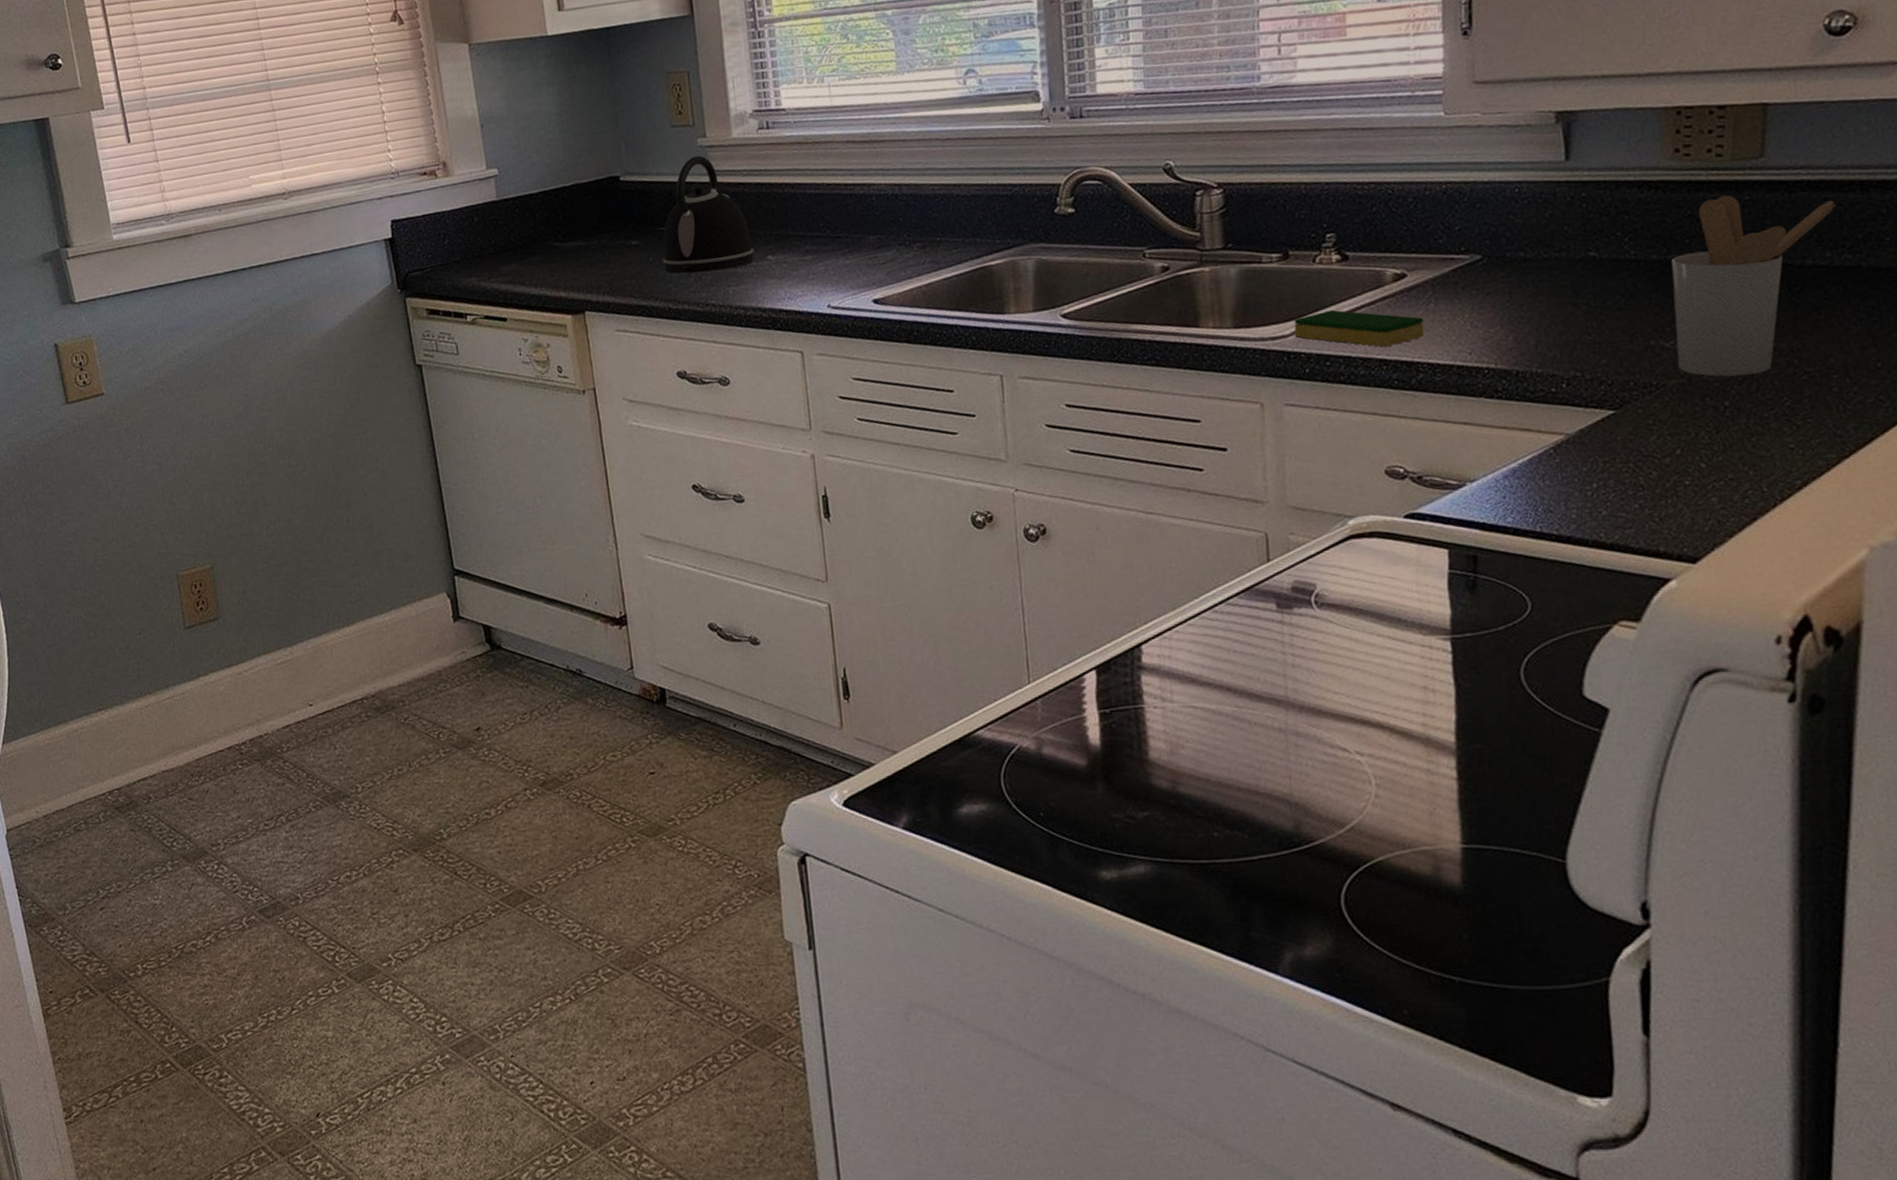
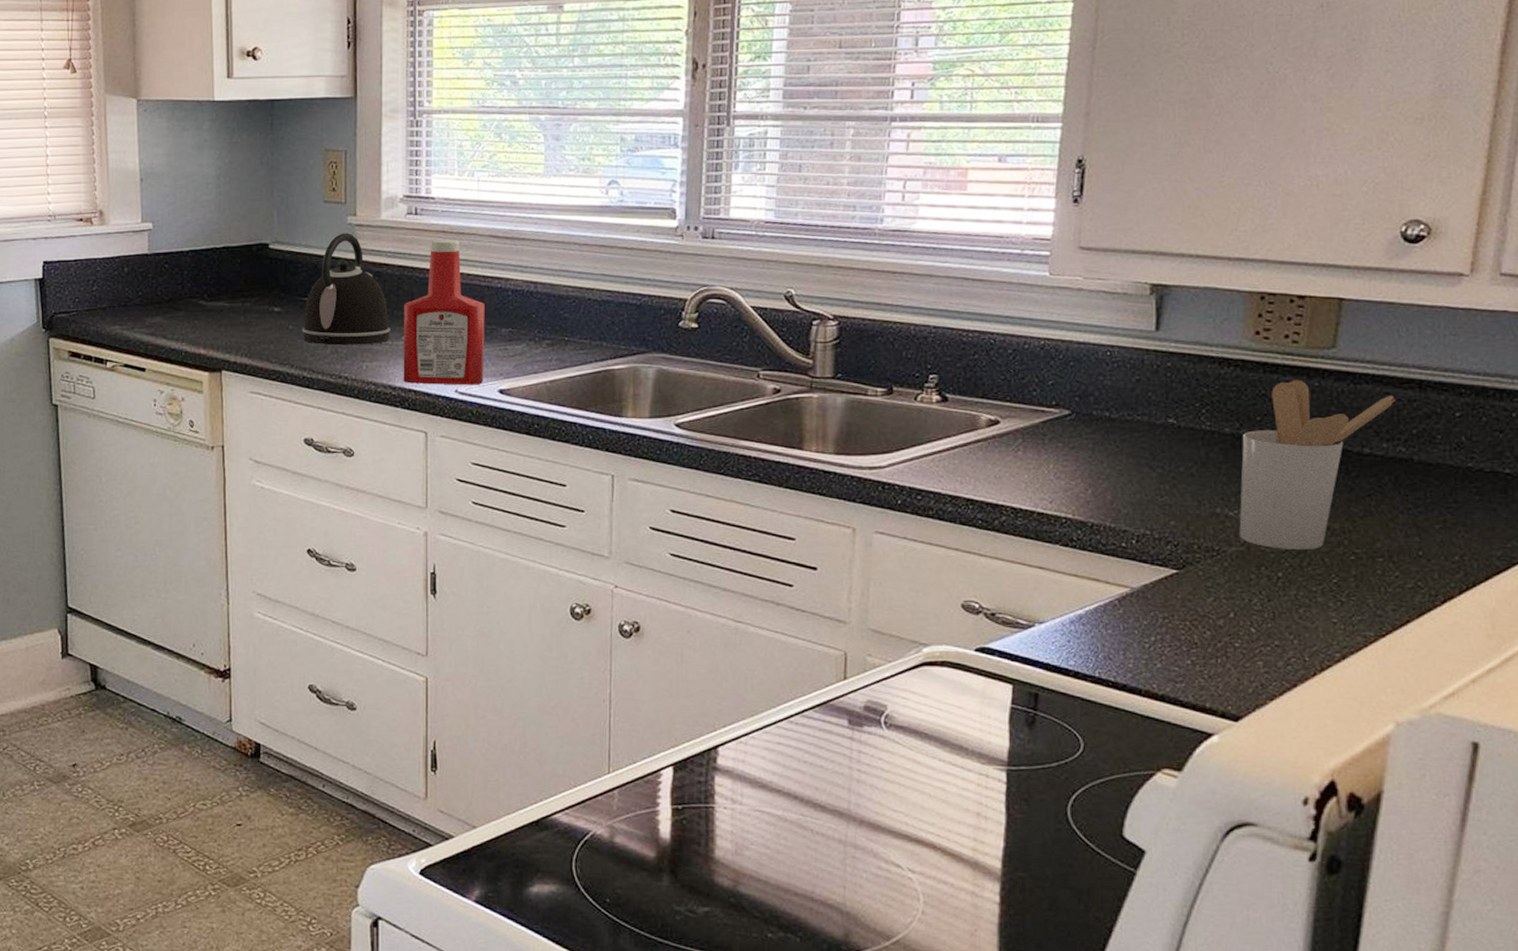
ketchup bottle: none [765,150,857,304] -> present [403,240,485,385]
dish sponge: present [1294,309,1424,347] -> none [891,447,1011,488]

